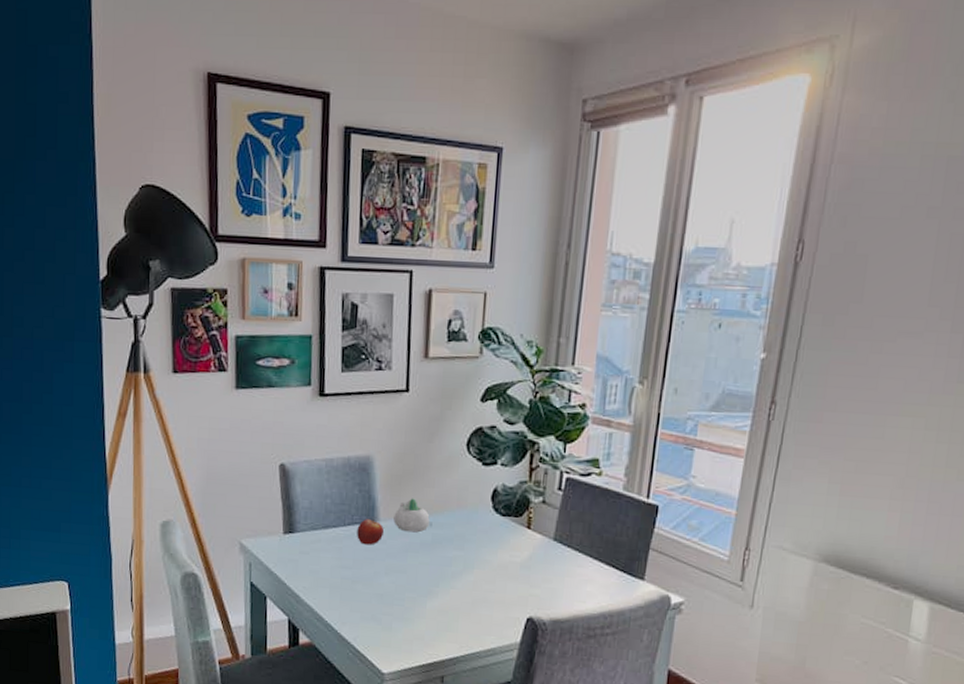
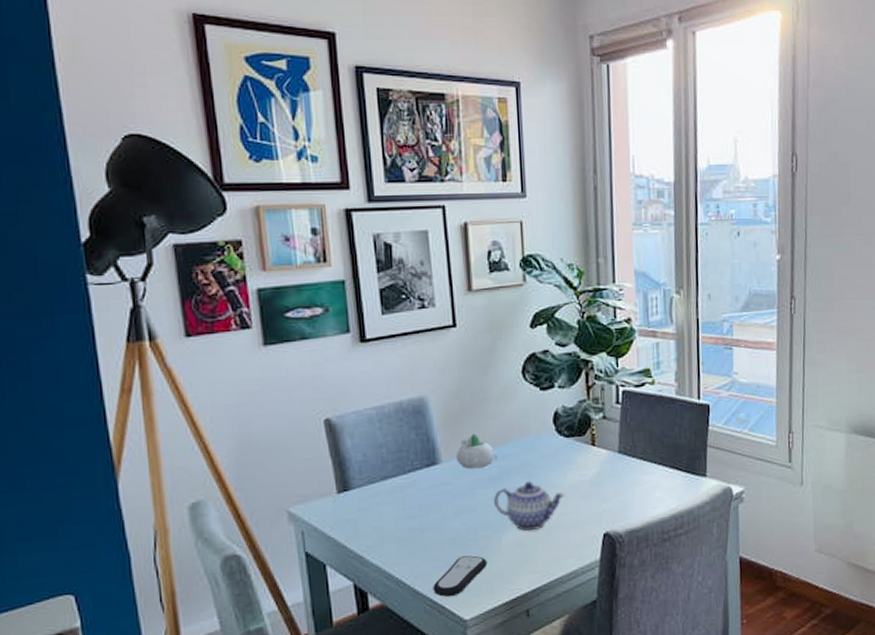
fruit: present [357,519,383,545] -> none [419,462,447,490]
remote control: none [357,613,410,649] -> present [433,555,488,597]
teapot: none [424,553,494,601] -> present [494,481,565,532]

